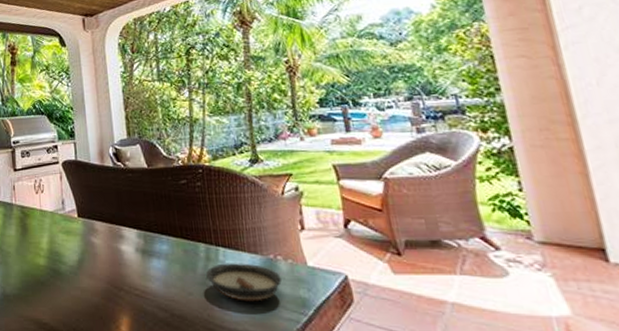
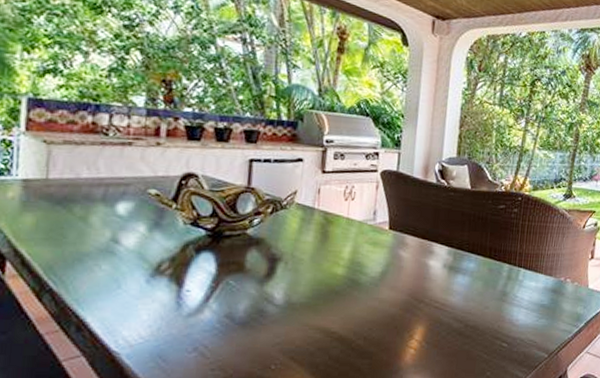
saucer: present [206,262,282,302] -> none [504,281,566,316]

